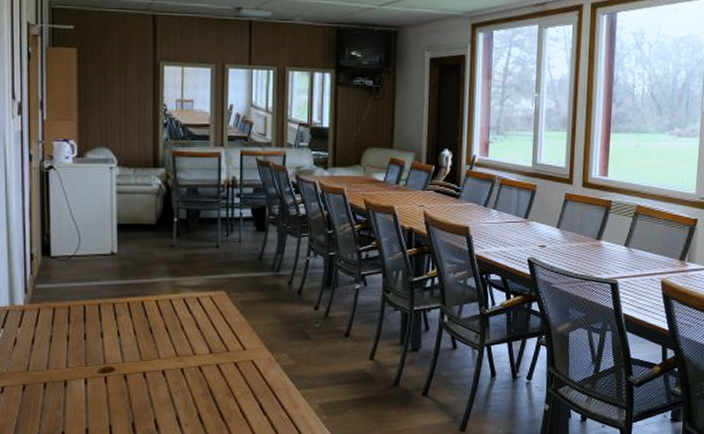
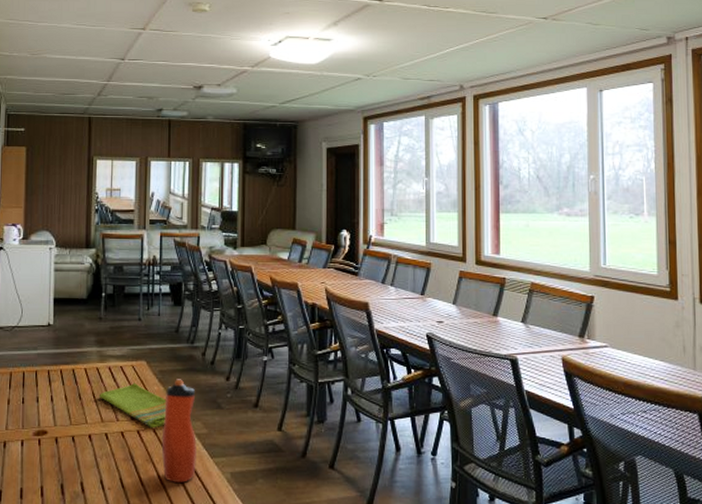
dish towel: none [172,313,250,362] -> present [98,382,167,429]
water bottle: none [243,309,282,416] -> present [161,379,197,483]

